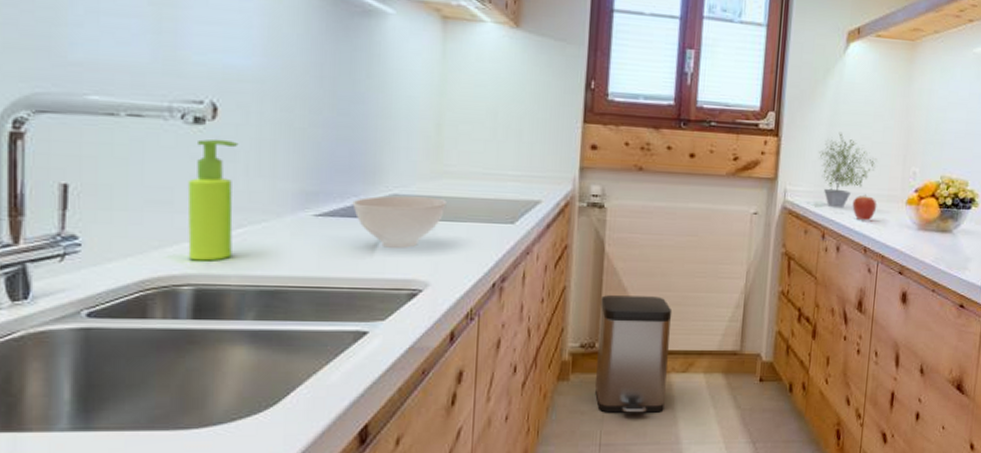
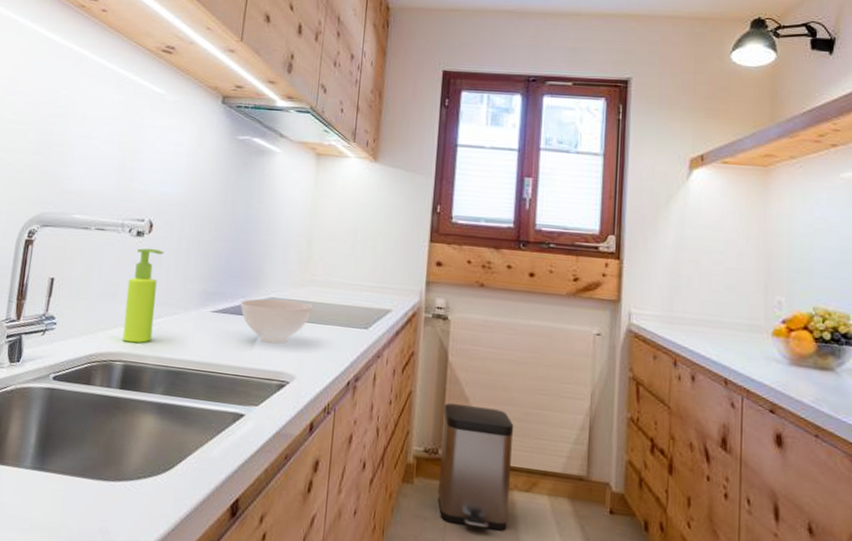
potted plant: present [819,133,876,209] -> none [665,258,732,336]
fruit: present [852,194,877,221] -> none [707,322,737,351]

